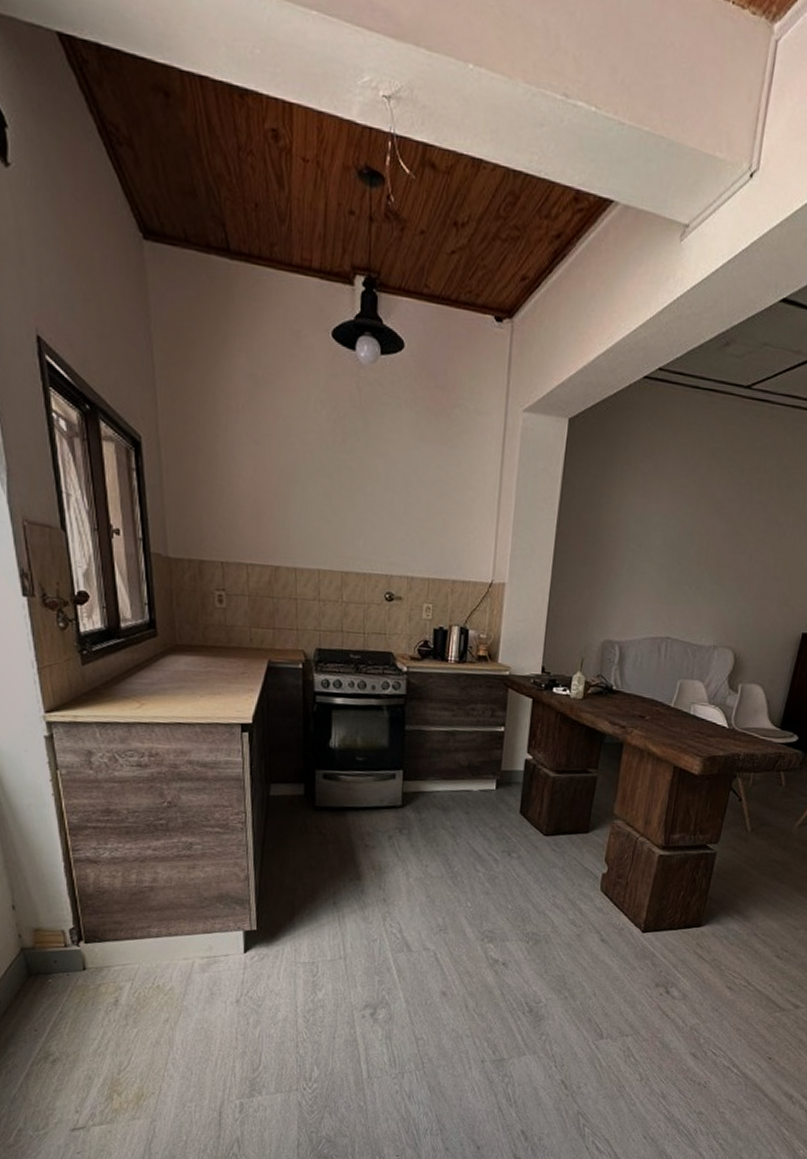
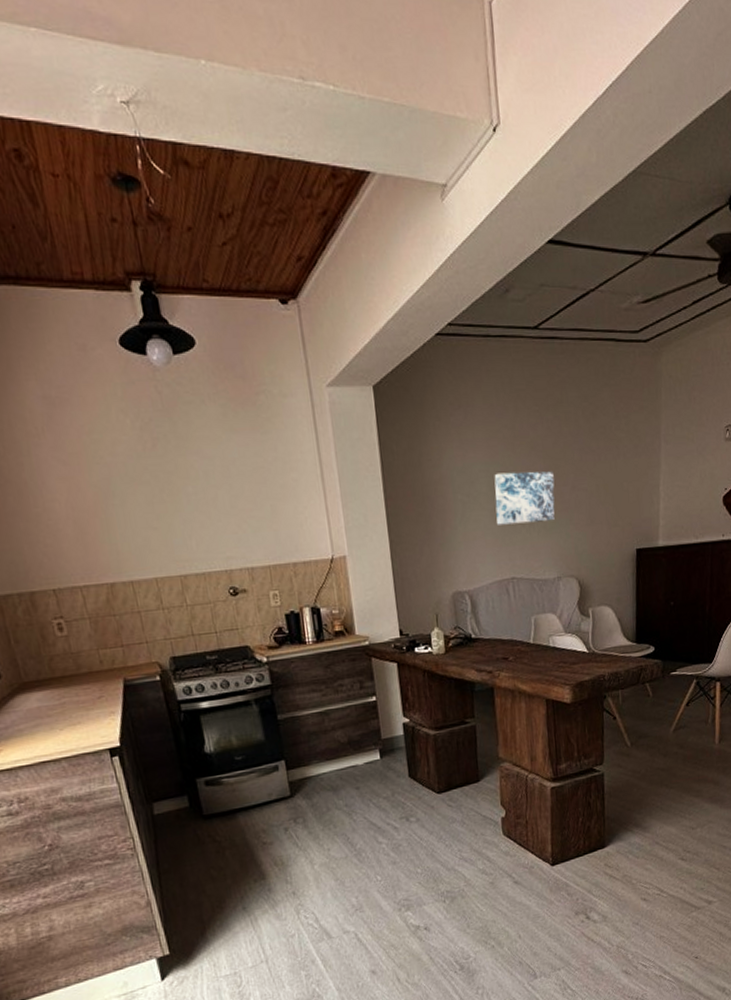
wall art: none [664,528,734,588] -> present [494,471,555,525]

